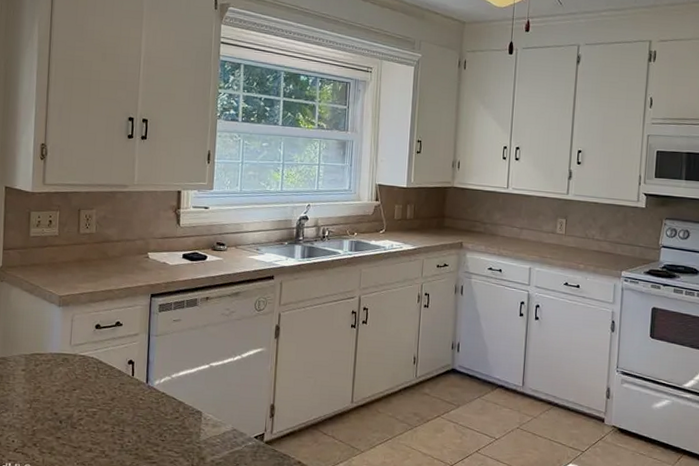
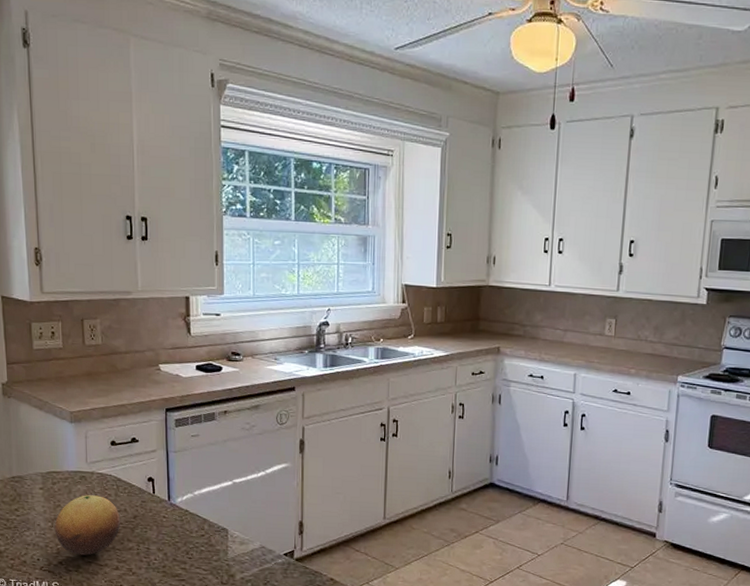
fruit: none [32,377,99,437] -> present [54,495,121,556]

